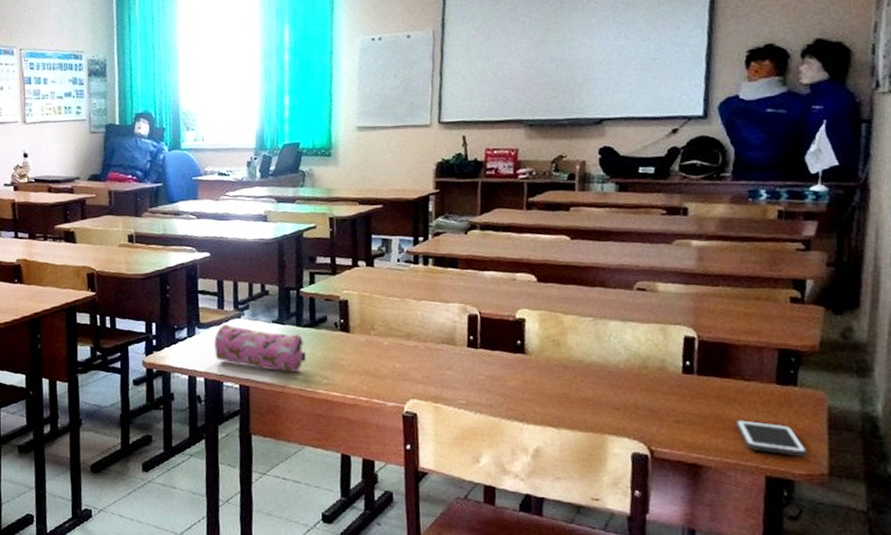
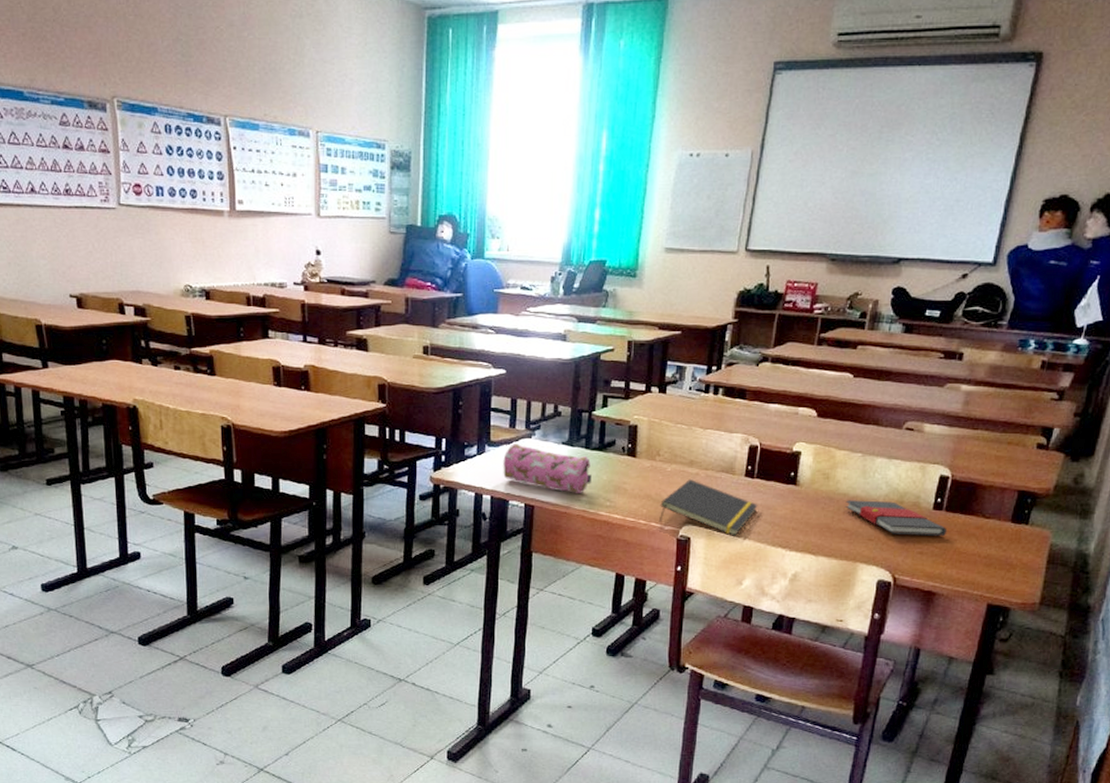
notepad: none [380,353,486,410] -> present [658,479,758,536]
book: none [582,366,704,403] -> present [845,500,948,536]
cell phone: present [736,420,808,457] -> none [971,553,1026,587]

